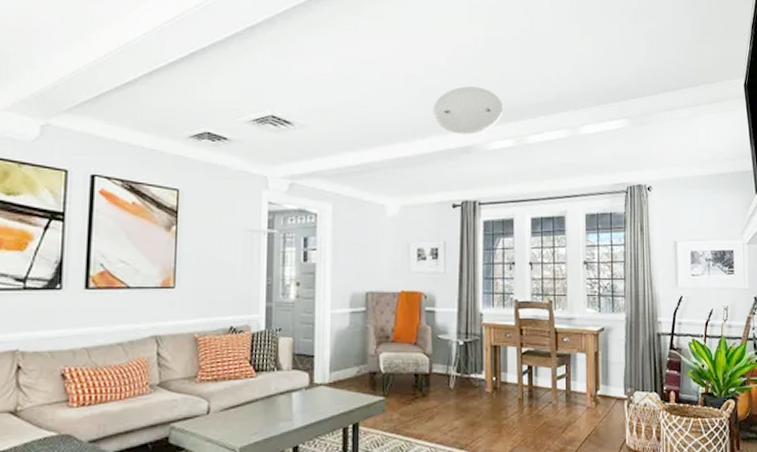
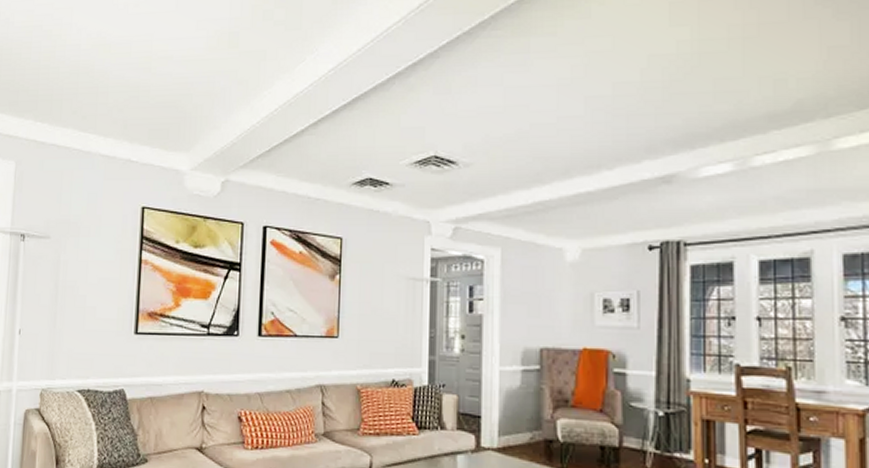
ceiling light: present [433,86,504,135] -> none [622,102,719,161]

